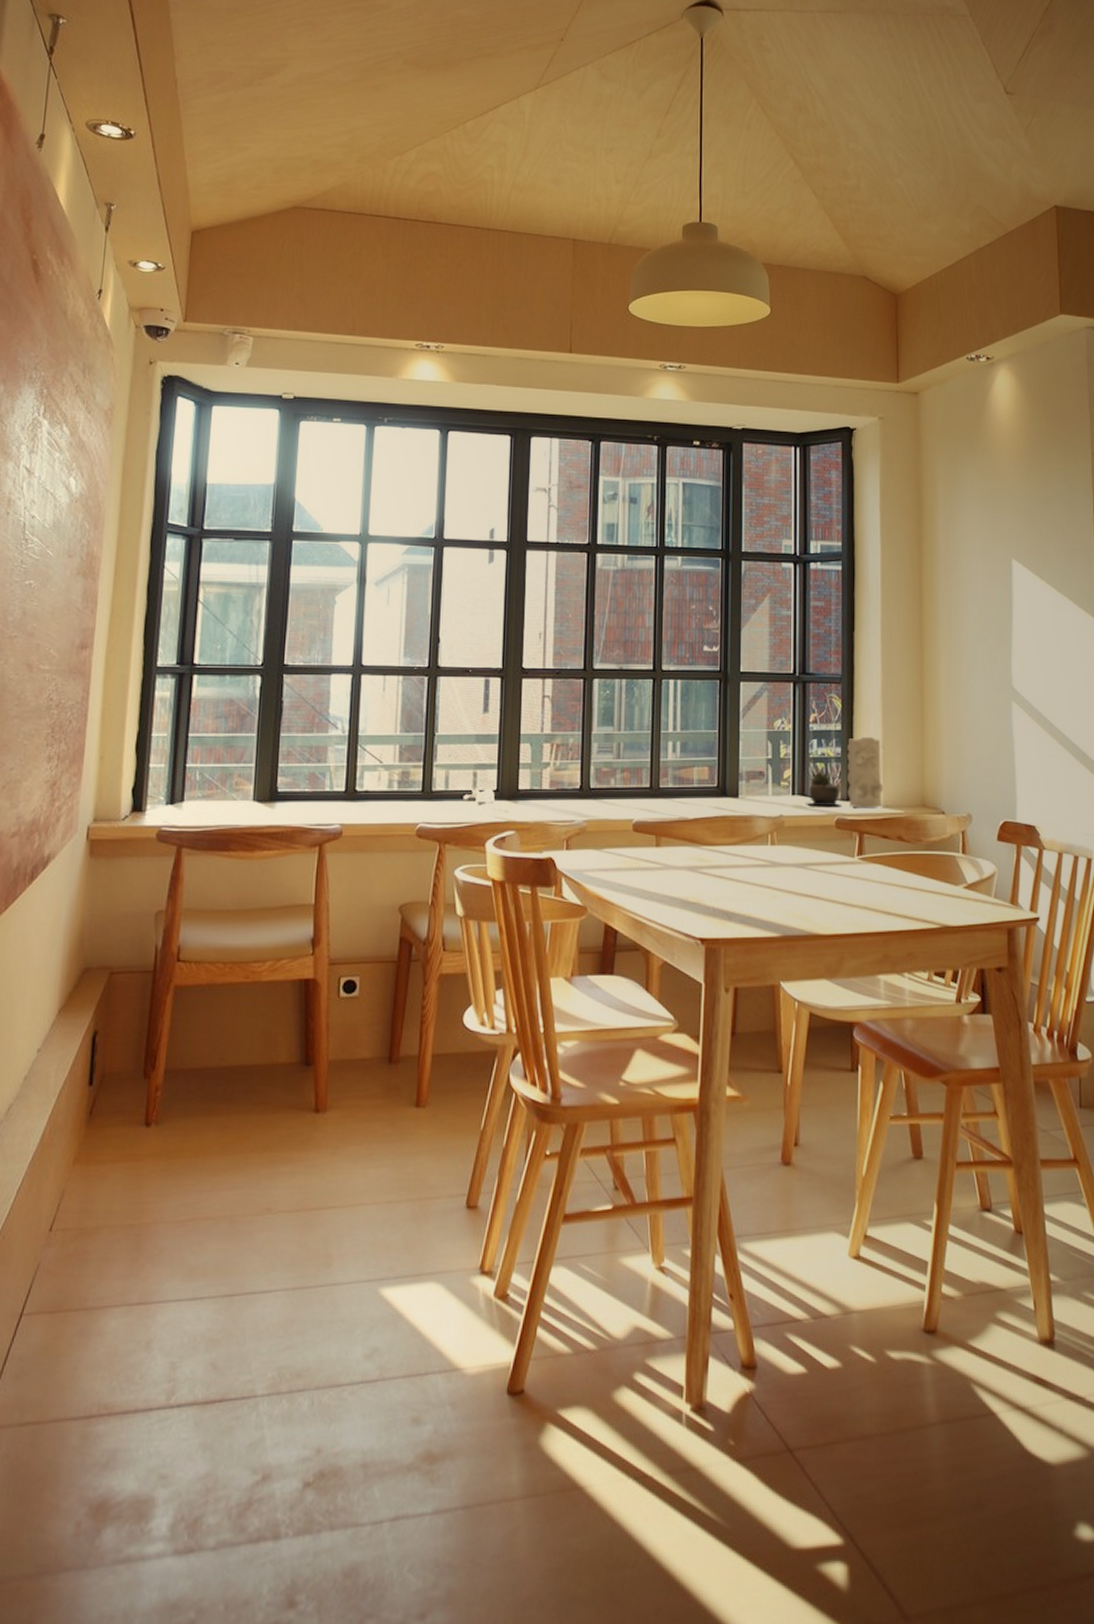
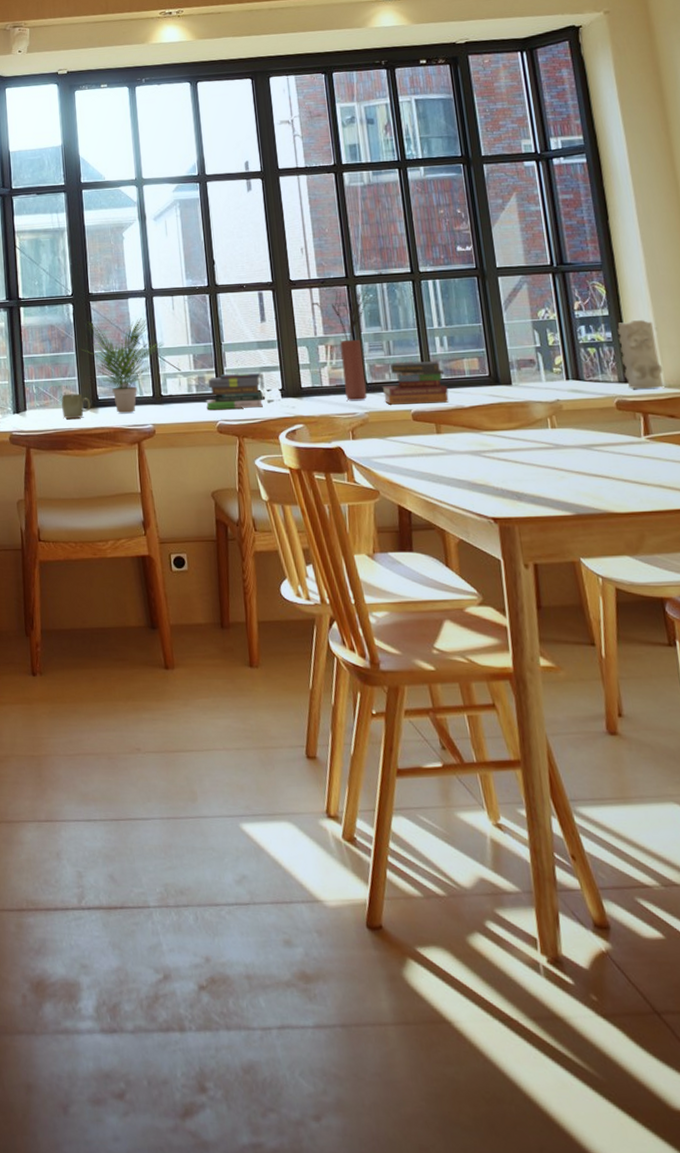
mug: none [230,783,268,813] -> present [61,393,91,419]
potted plant: none [265,698,366,811] -> present [81,318,163,414]
books: none [407,769,475,810] -> present [206,372,263,410]
vase: none [563,680,605,808] -> present [331,286,368,401]
books: none [605,768,674,813] -> present [382,361,449,405]
succulent plant: present [806,769,842,807] -> none [581,354,621,390]

